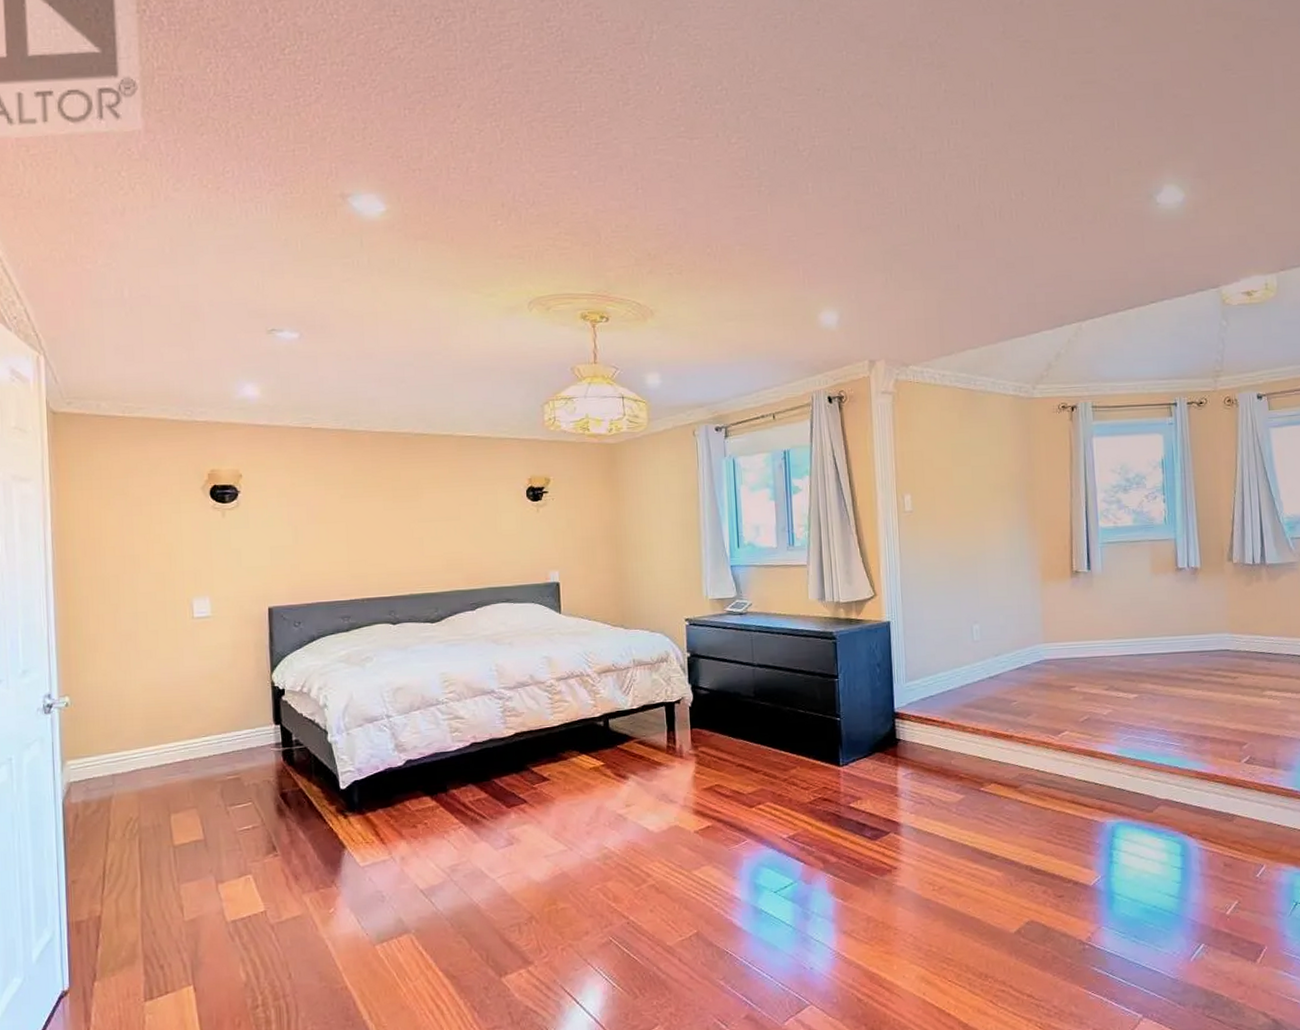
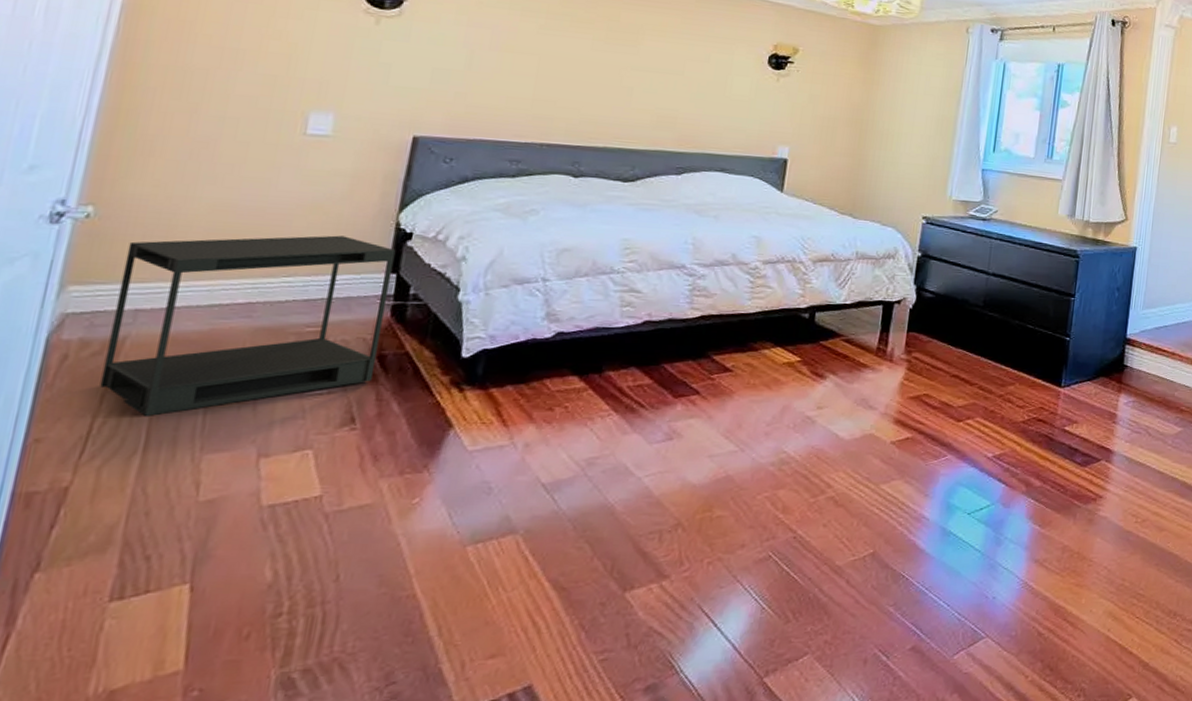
side table: none [97,698,280,857] -> present [99,235,396,416]

